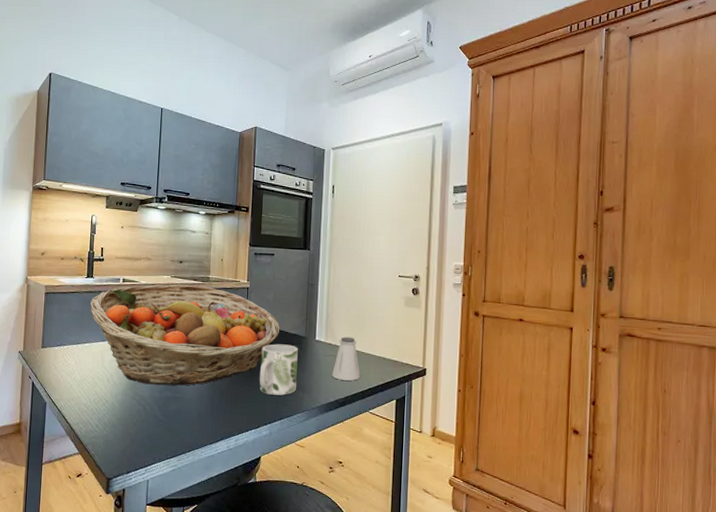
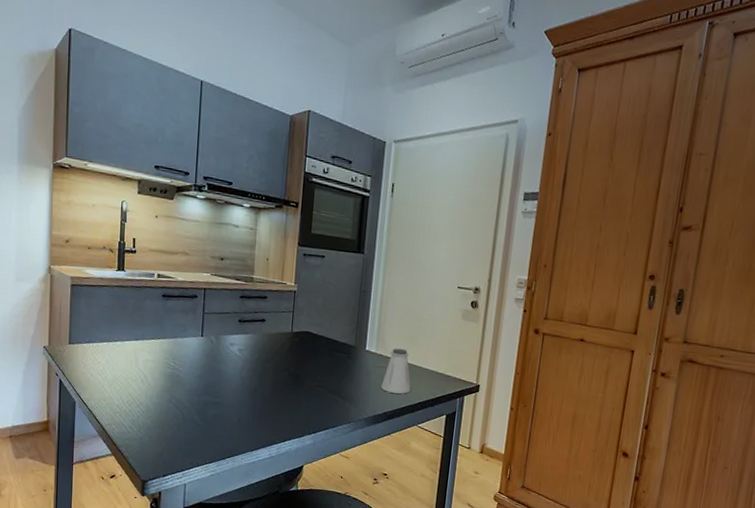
fruit basket: present [90,284,280,386] -> none [122,282,329,391]
mug: present [259,344,298,396] -> none [304,352,347,406]

